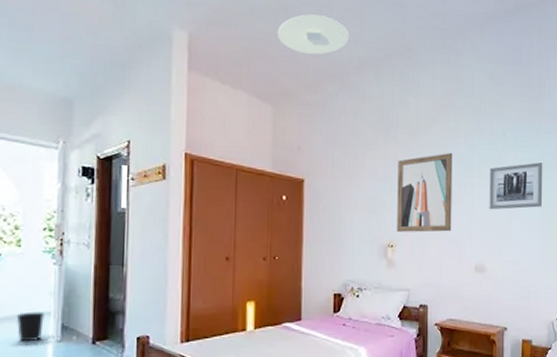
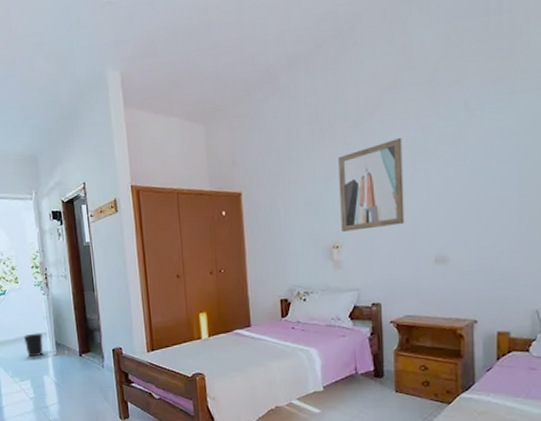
ceiling light: present [277,14,349,55] -> none [201,18,275,66]
wall art: present [489,162,543,210] -> none [449,129,521,194]

